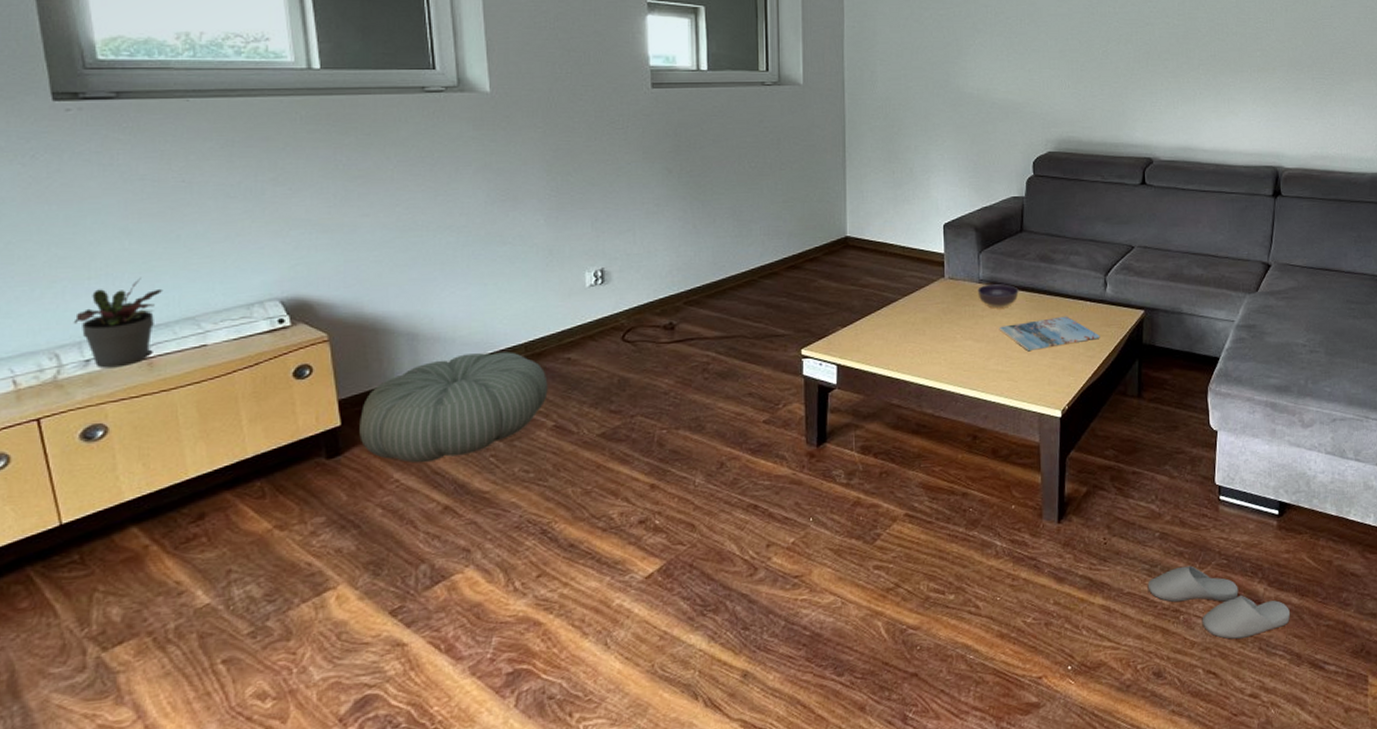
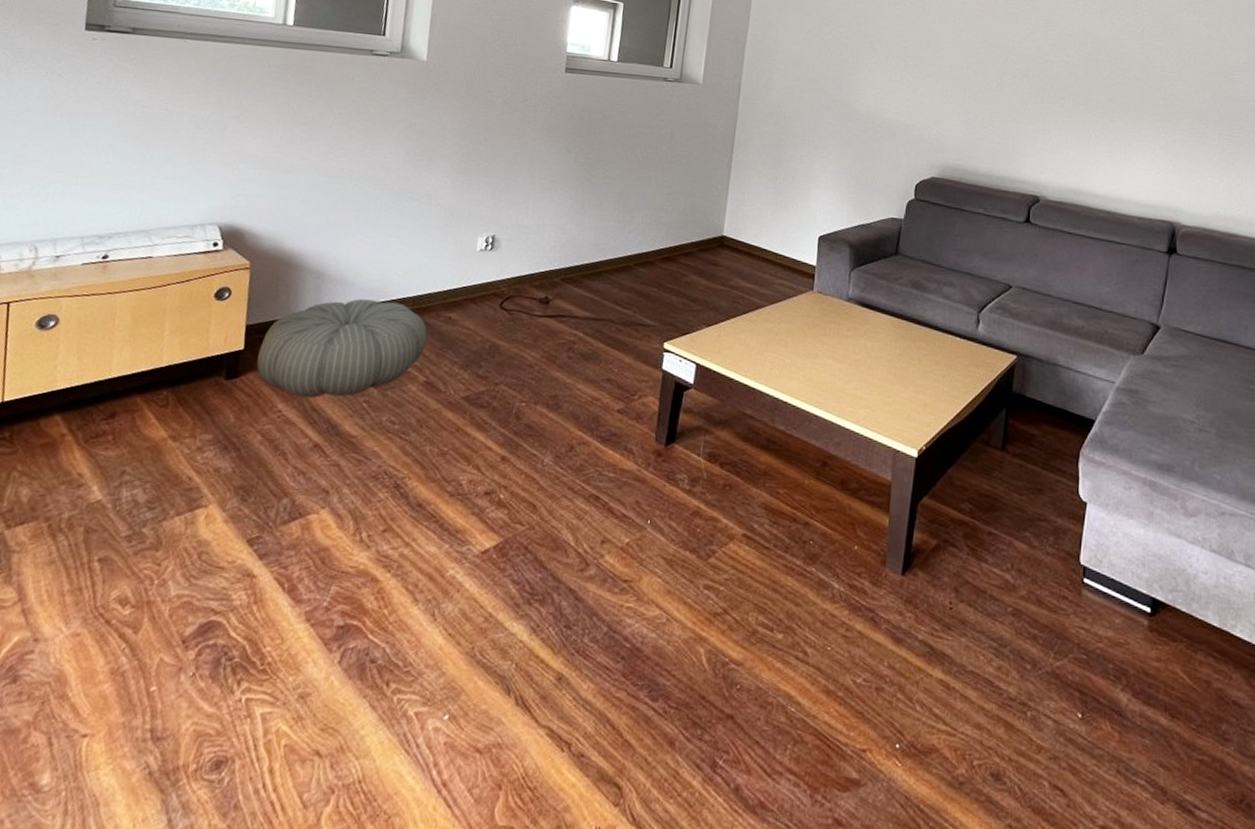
potted plant: present [73,277,163,369] -> none [55,188,130,267]
bowl: present [977,284,1019,309] -> none [844,304,887,331]
magazine: present [999,316,1100,352] -> none [862,348,967,381]
slippers: present [1147,565,1290,639] -> none [993,652,1156,755]

